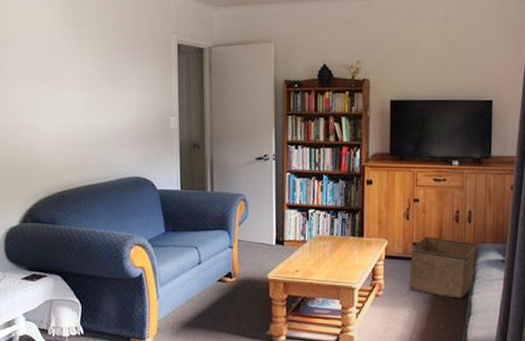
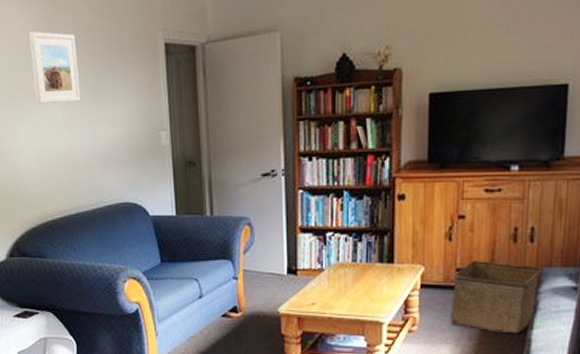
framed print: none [57,24,101,87] -> present [29,31,81,104]

